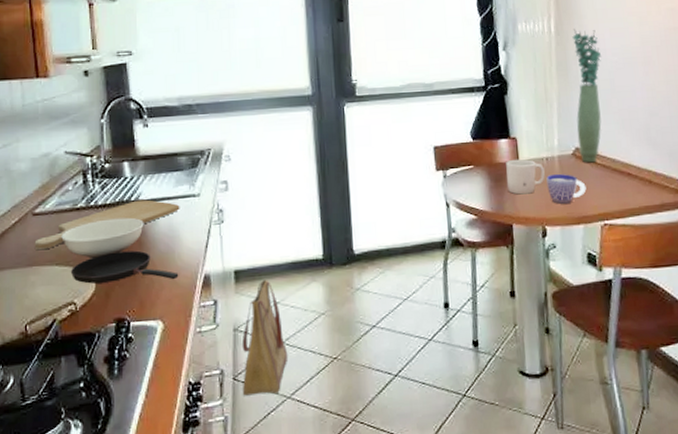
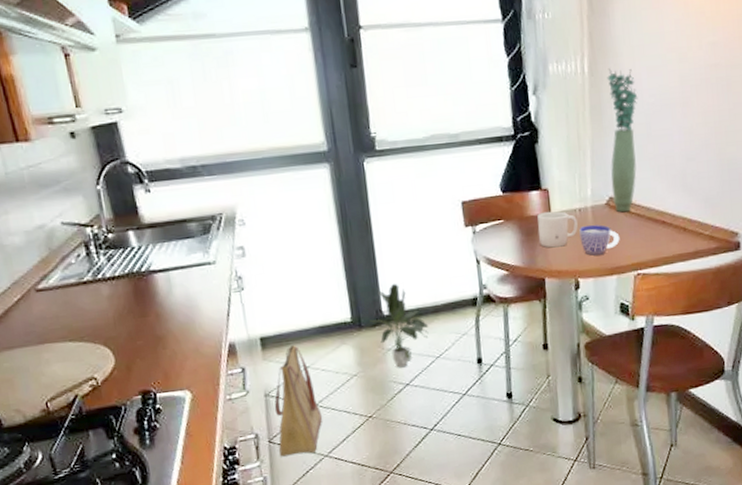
chopping board: present [34,199,180,251] -> none [42,269,196,328]
bowl: present [61,217,144,259] -> none [70,289,159,334]
frying pan: present [71,250,179,284] -> none [86,322,202,359]
potted plant: none [340,223,398,309] -> present [369,284,429,368]

